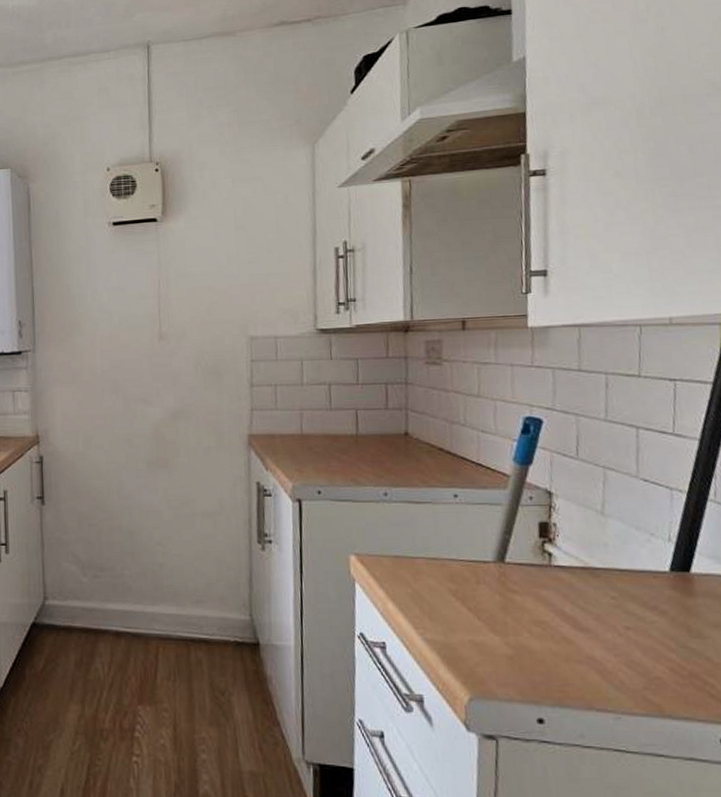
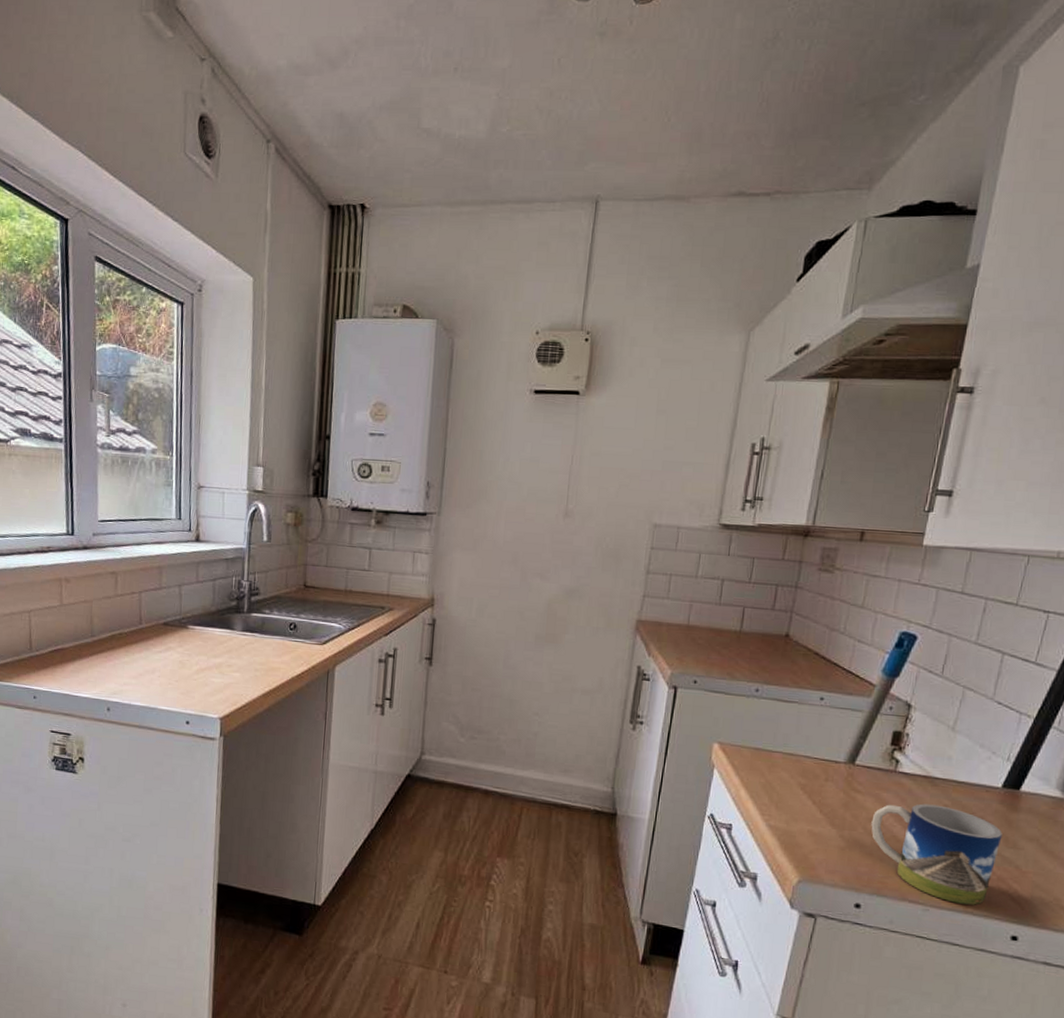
mug: none [536,598,684,707] -> present [871,803,1002,905]

